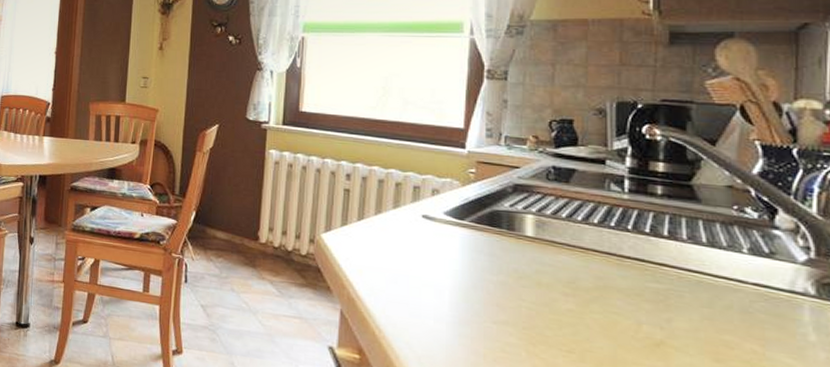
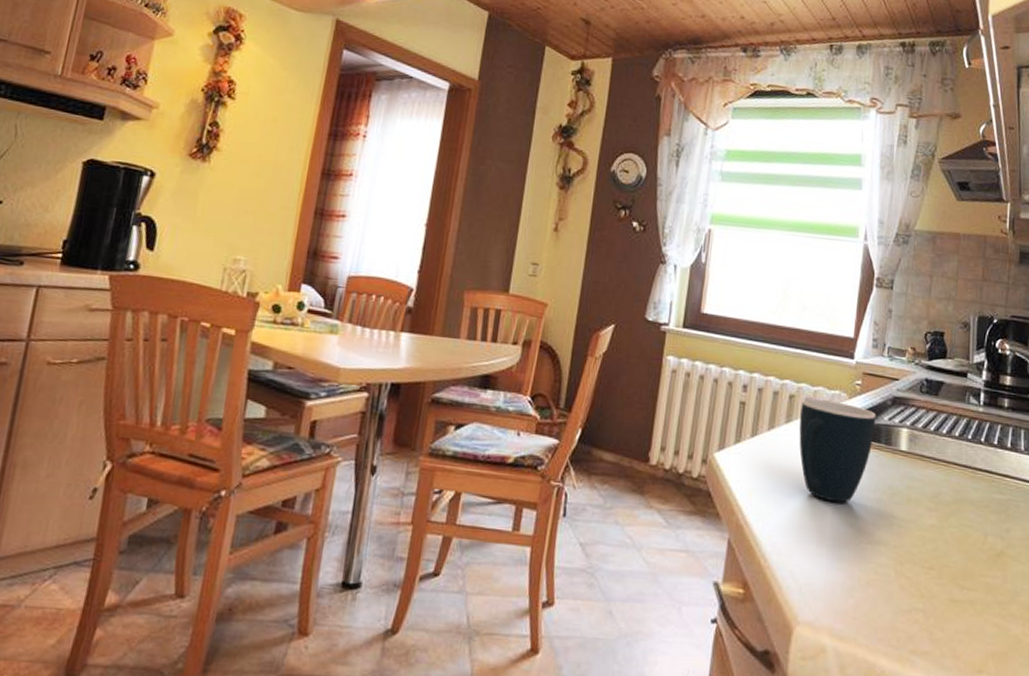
mug: none [409,185,495,284] -> present [799,398,876,503]

